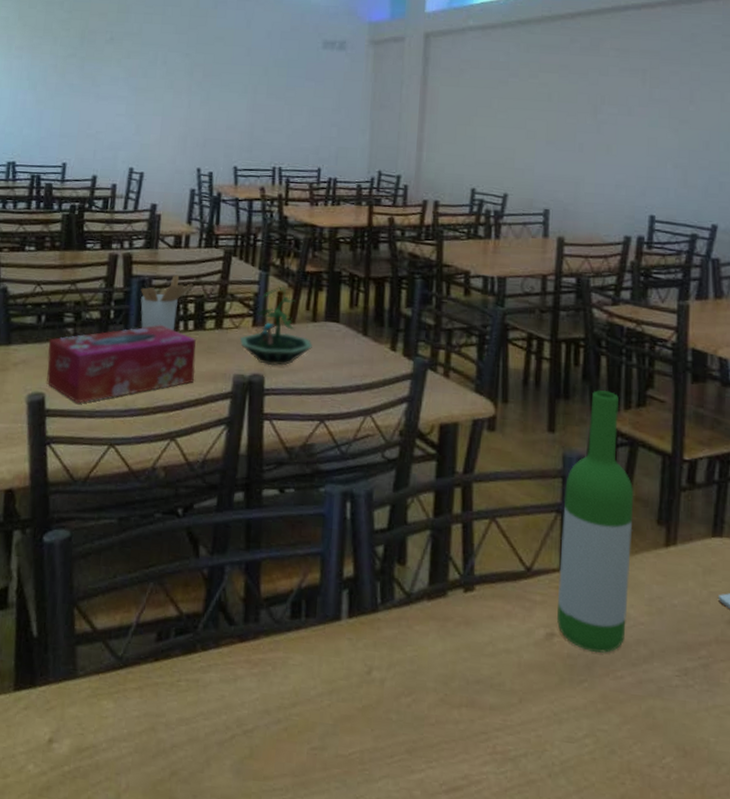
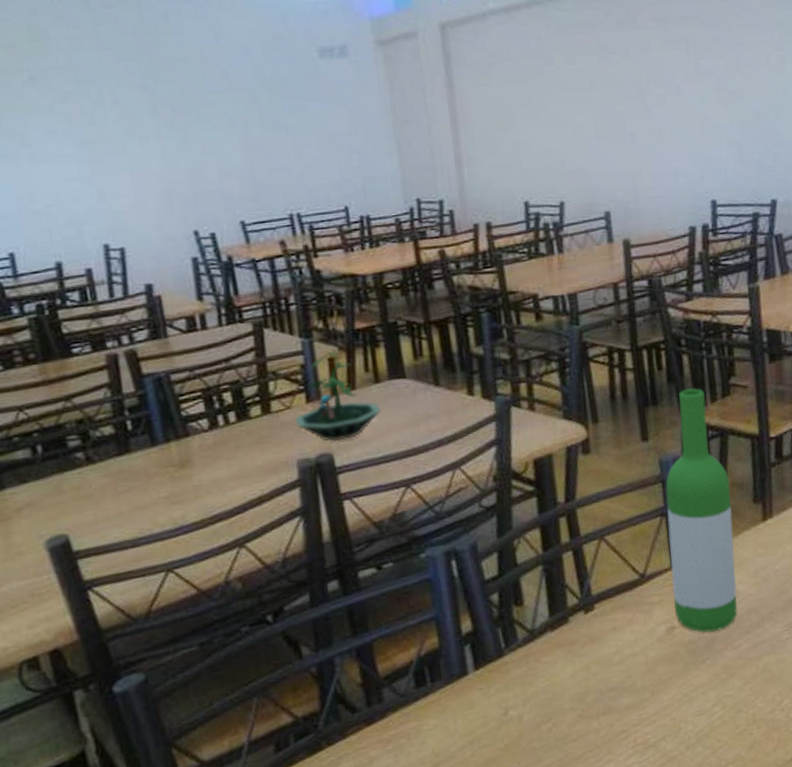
tissue box: present [46,325,196,404] -> none [54,424,251,536]
utensil holder: present [140,274,193,331] -> none [158,362,224,434]

